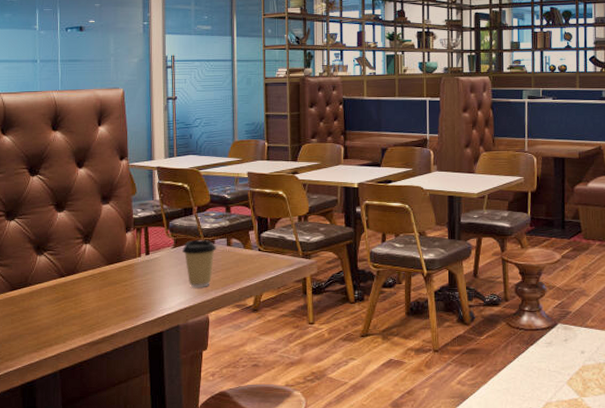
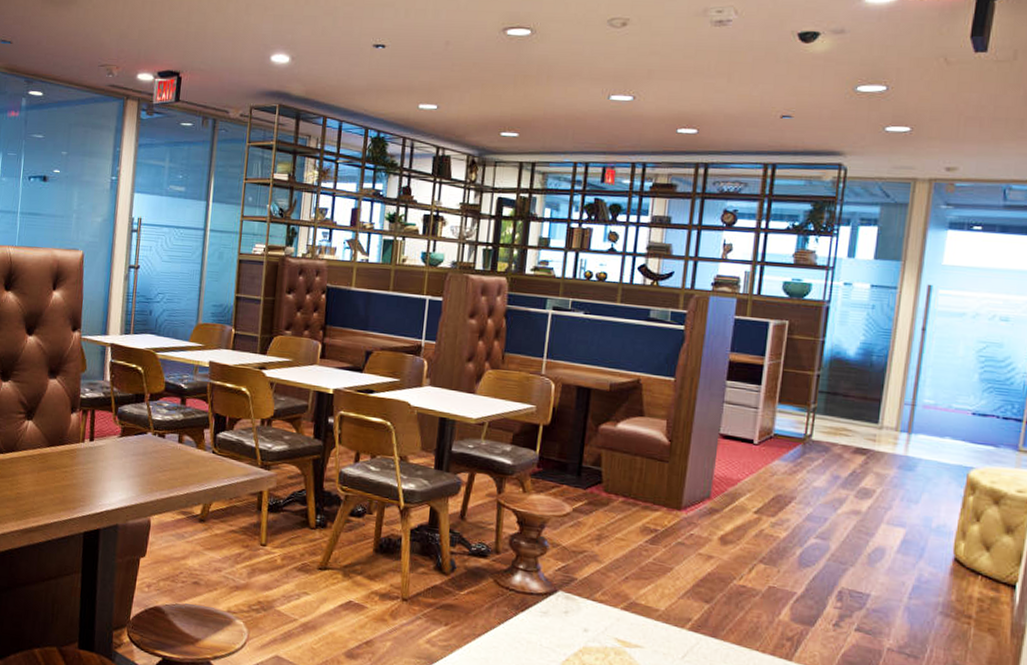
coffee cup: present [182,239,216,288] -> none [129,430,166,486]

